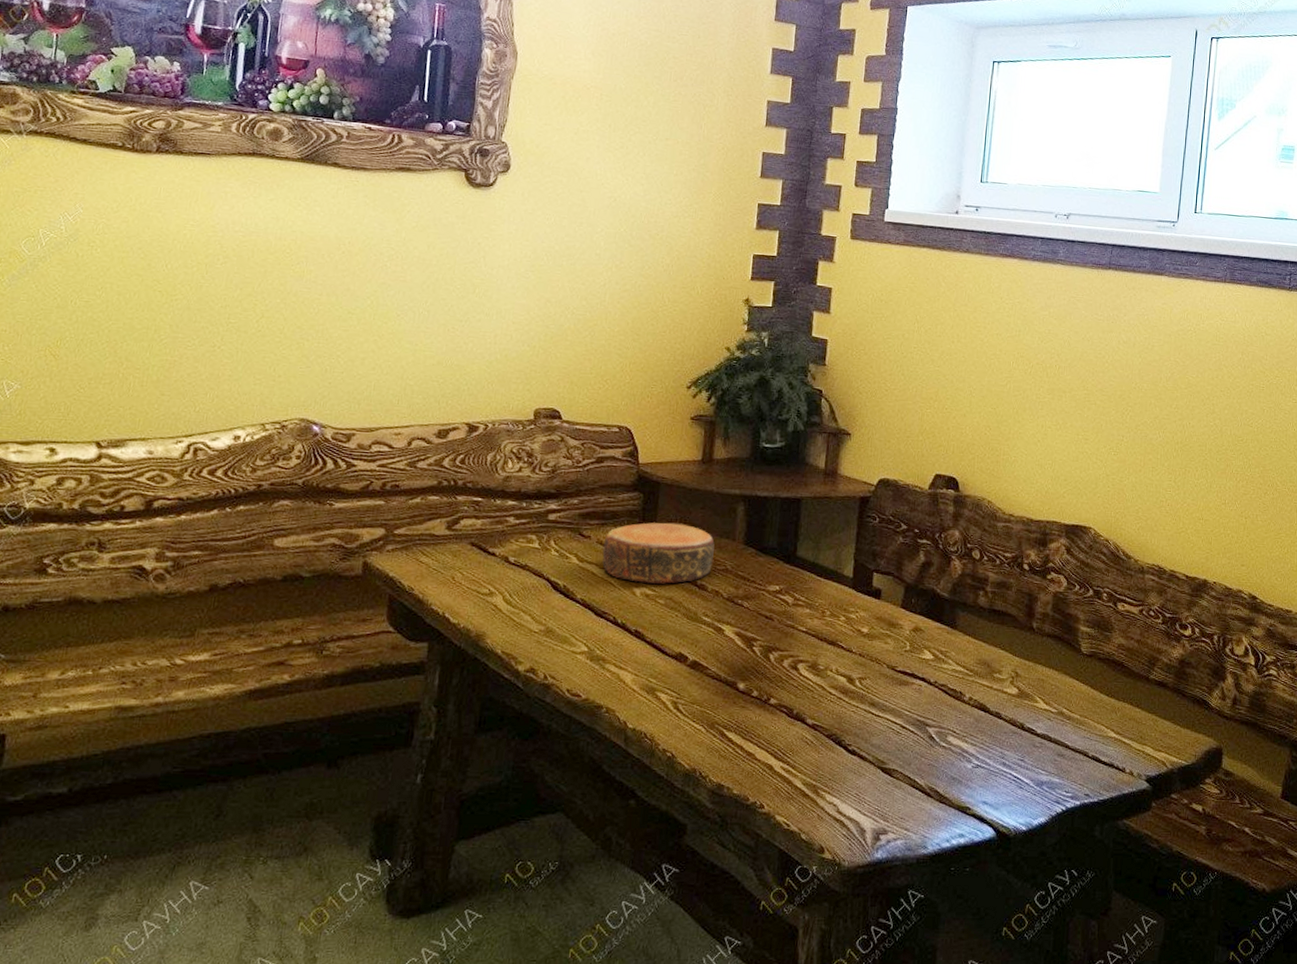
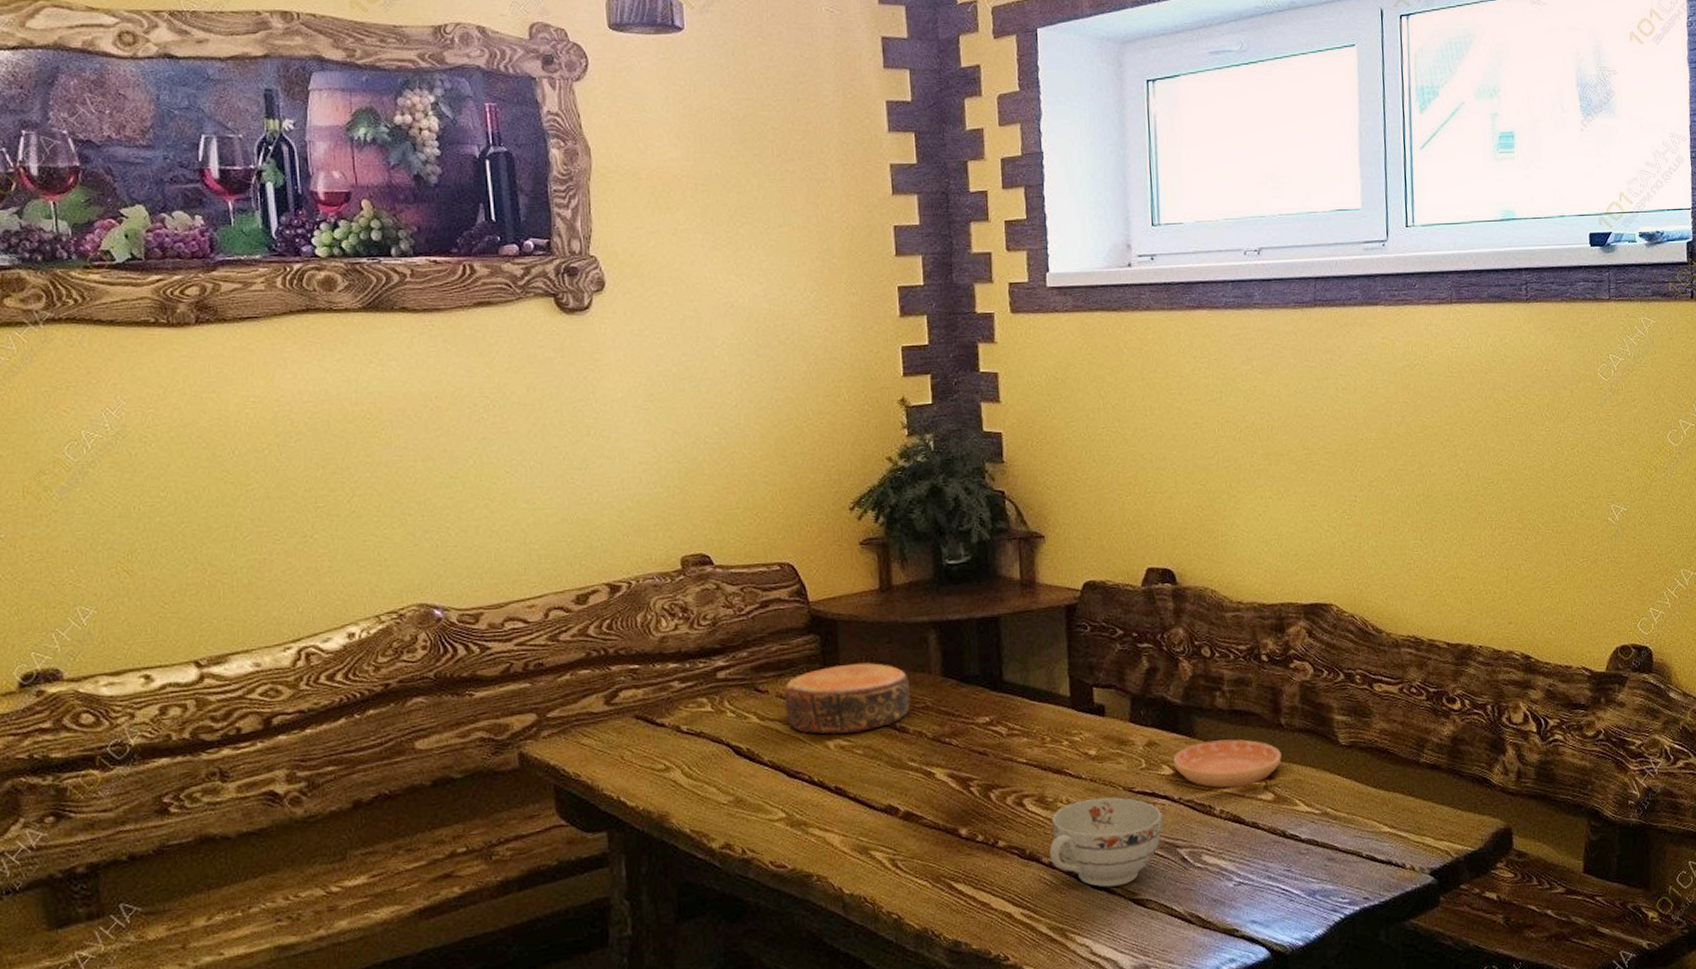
teacup: none [813,671,918,754] -> present [1049,796,1163,887]
saucer: none [934,634,1030,679] -> present [1173,739,1282,788]

